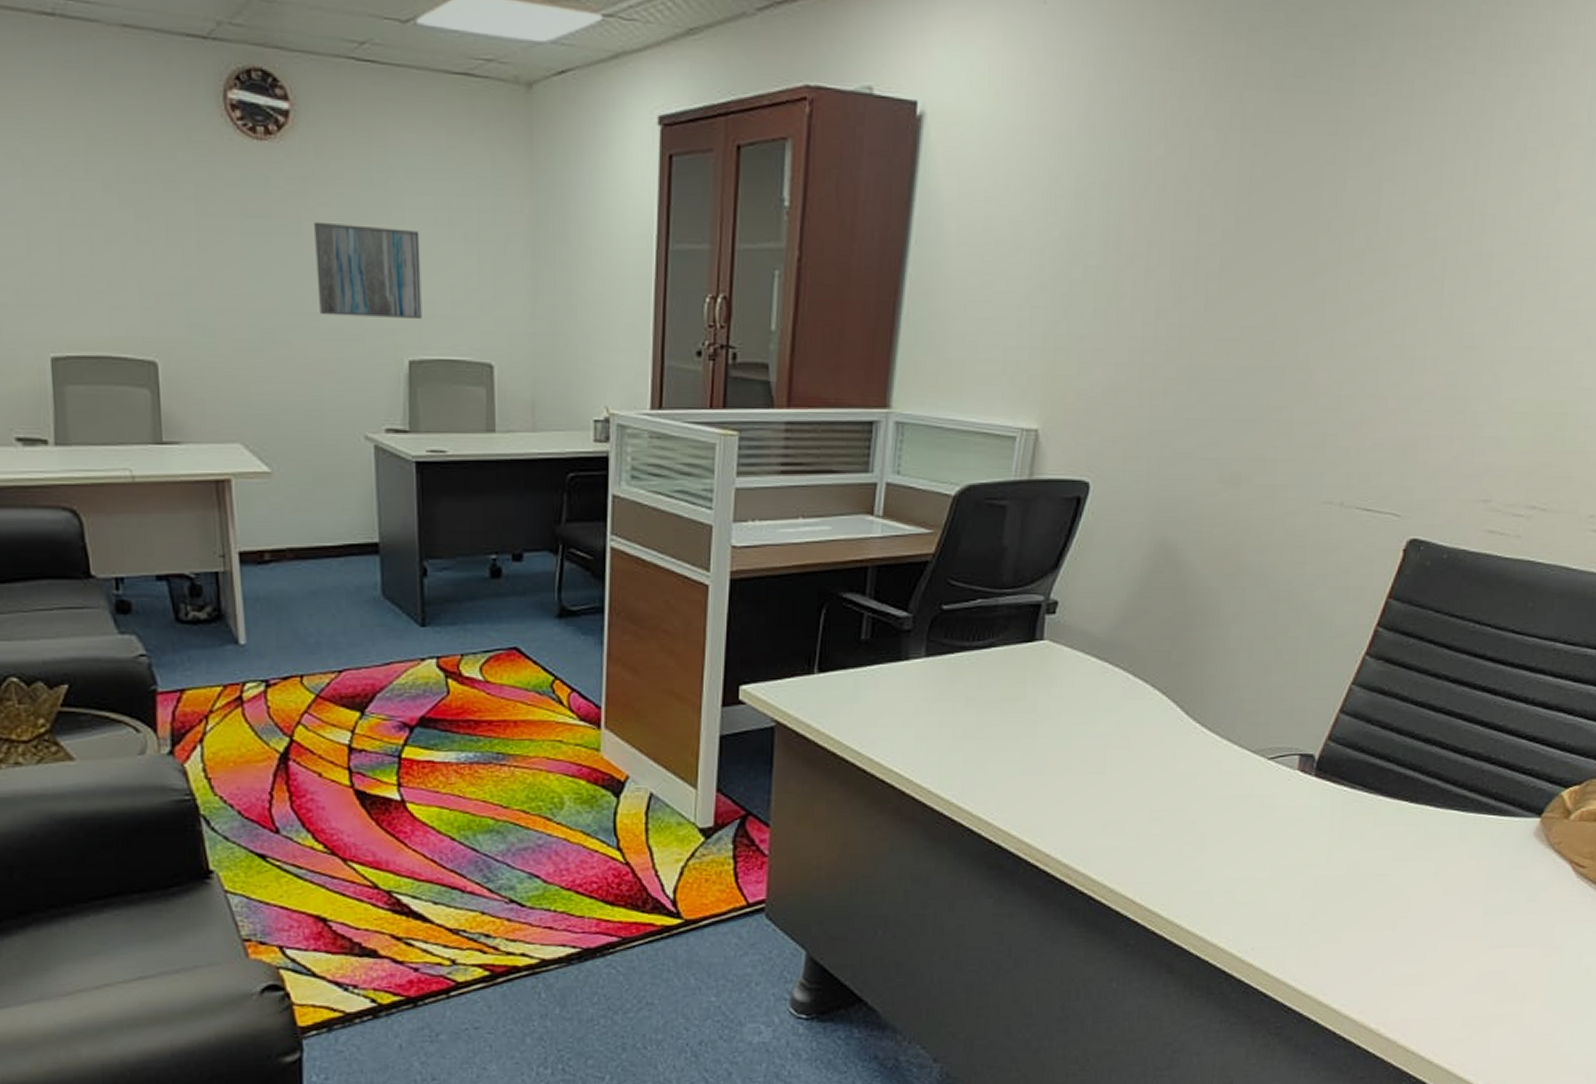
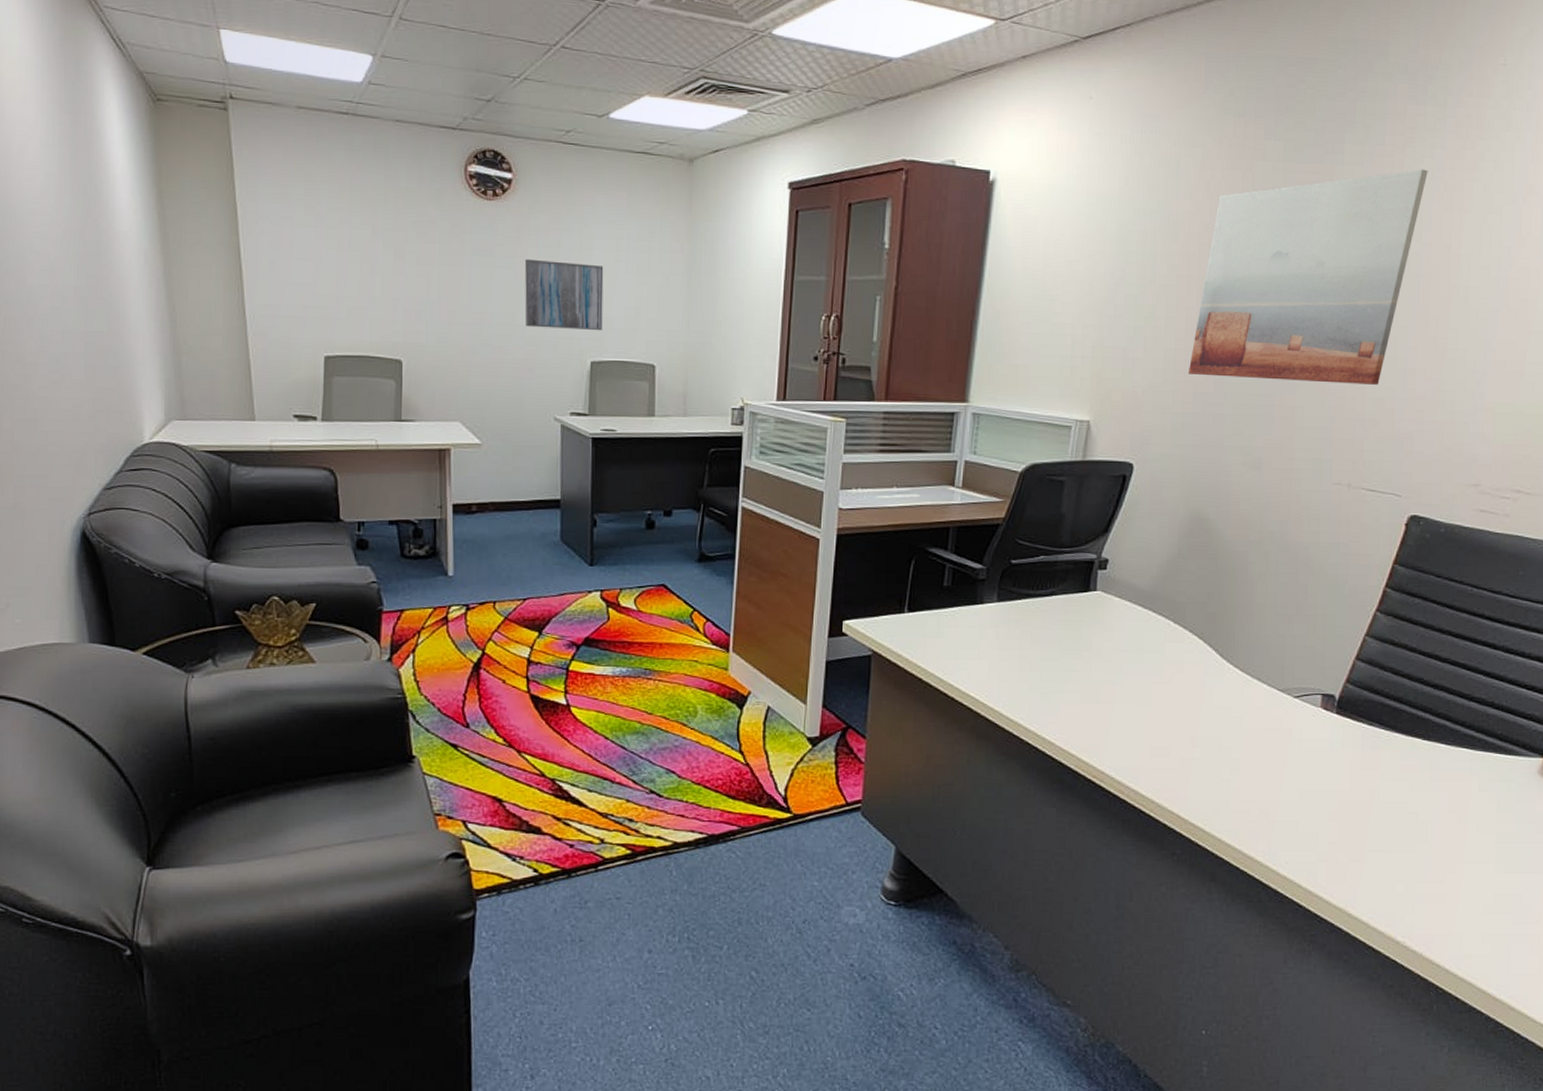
wall art: none [1157,101,1453,379] -> present [1187,169,1428,385]

